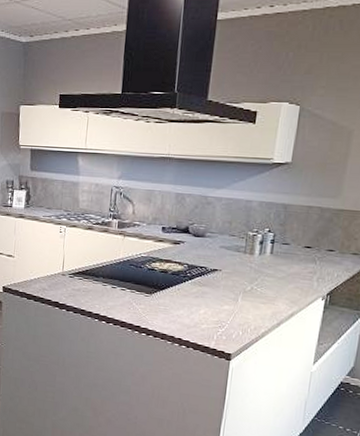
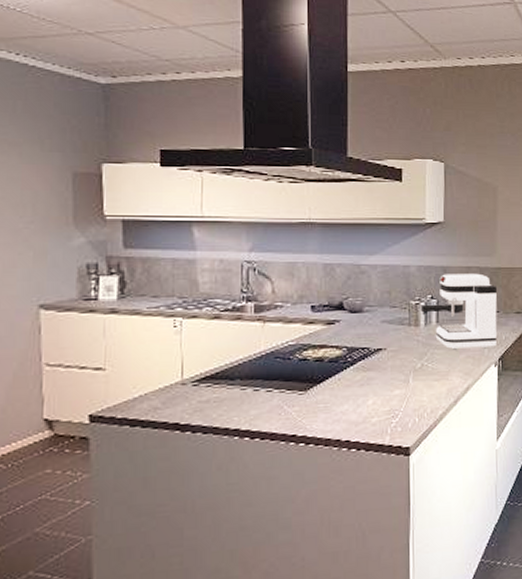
coffee maker: none [257,211,337,283] -> present [420,273,498,350]

